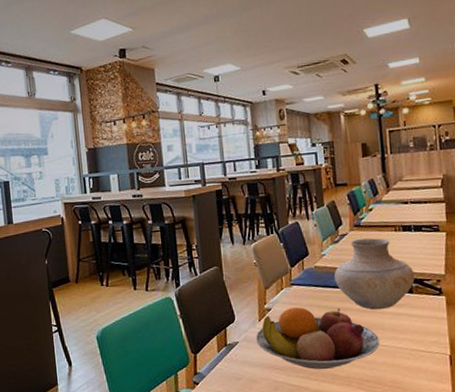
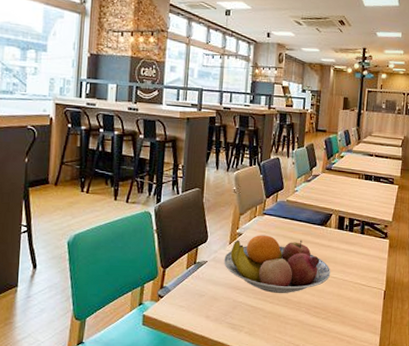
vase: present [334,238,415,310] -> none [302,181,368,246]

